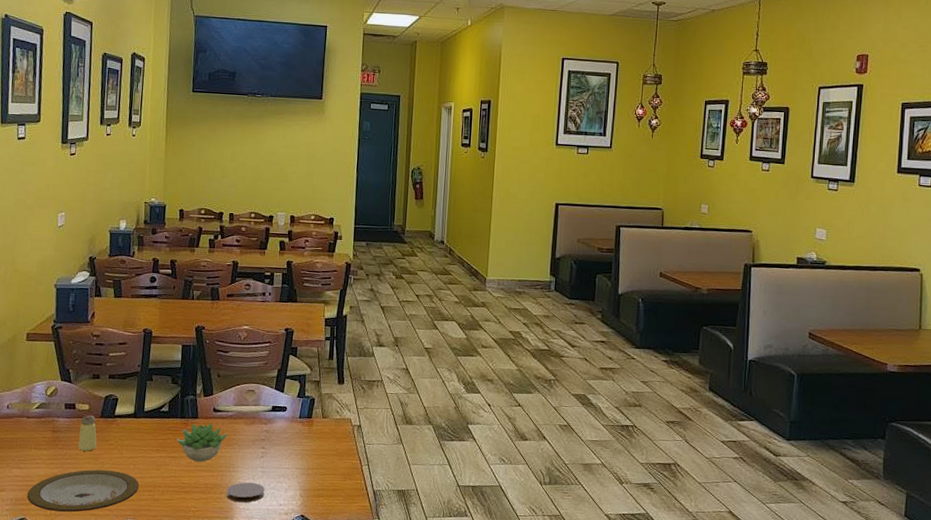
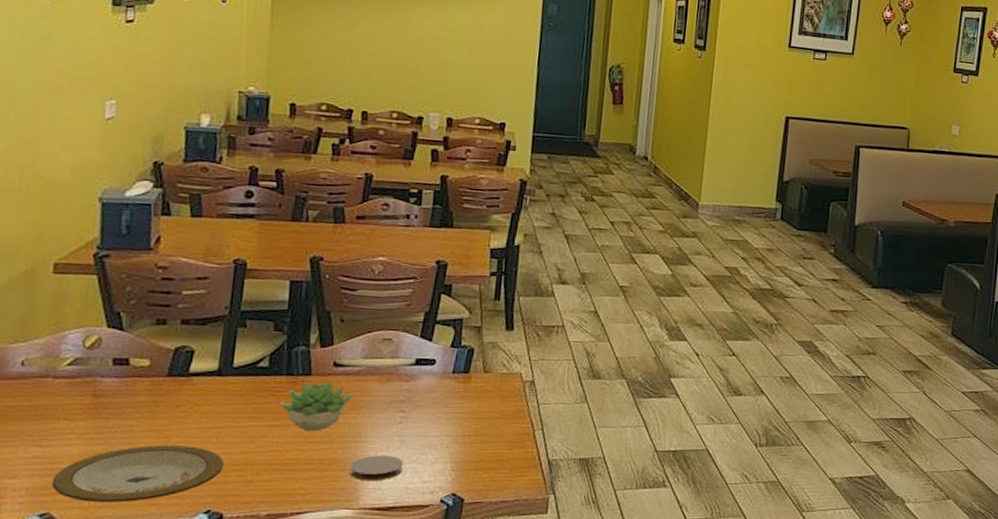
saltshaker: present [77,415,97,451] -> none [132,373,162,421]

